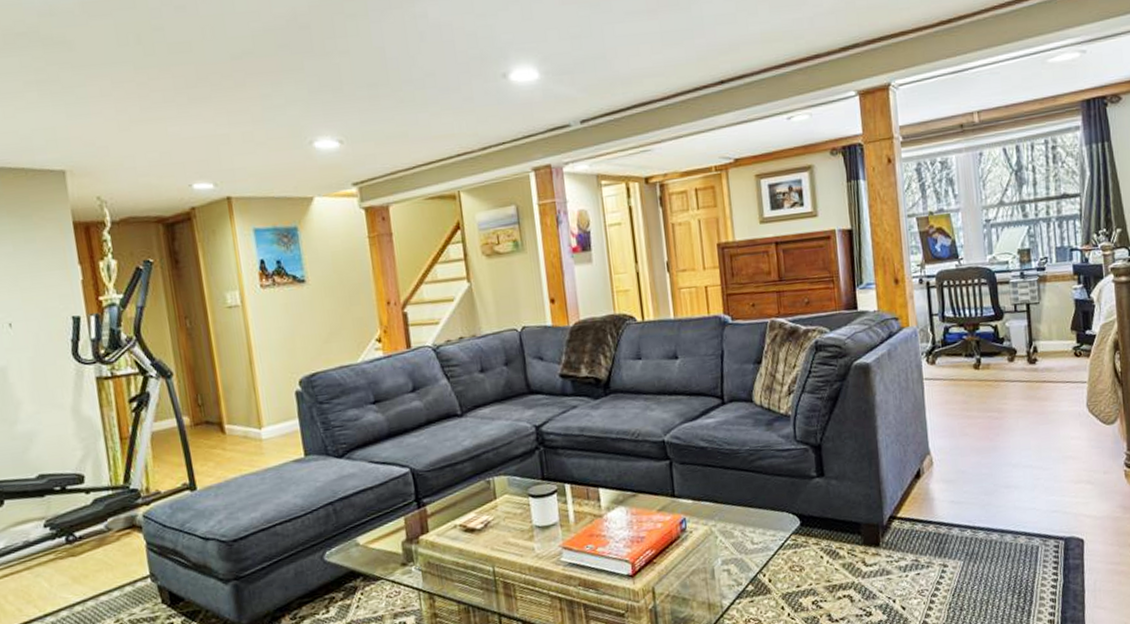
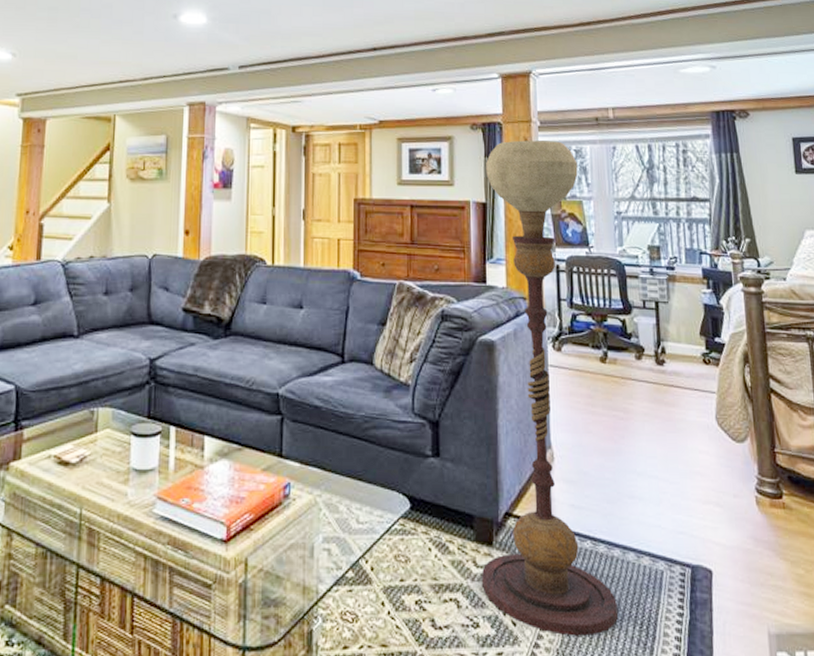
floor lamp: none [849,155,999,612] -> present [481,140,619,636]

